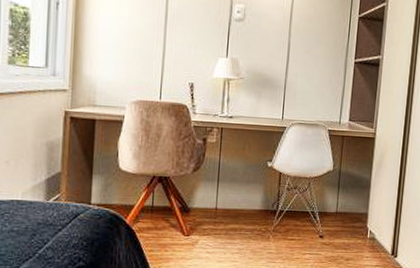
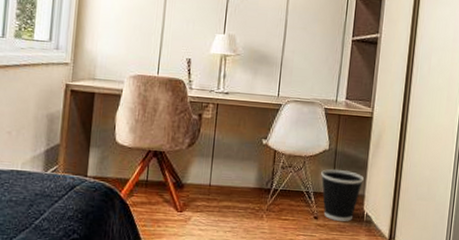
wastebasket: none [326,189,368,239] -> present [321,169,365,222]

